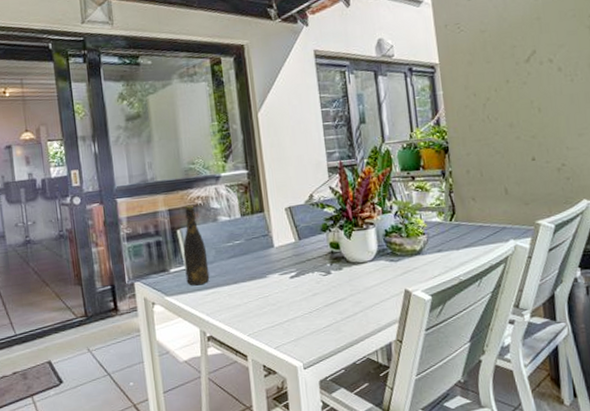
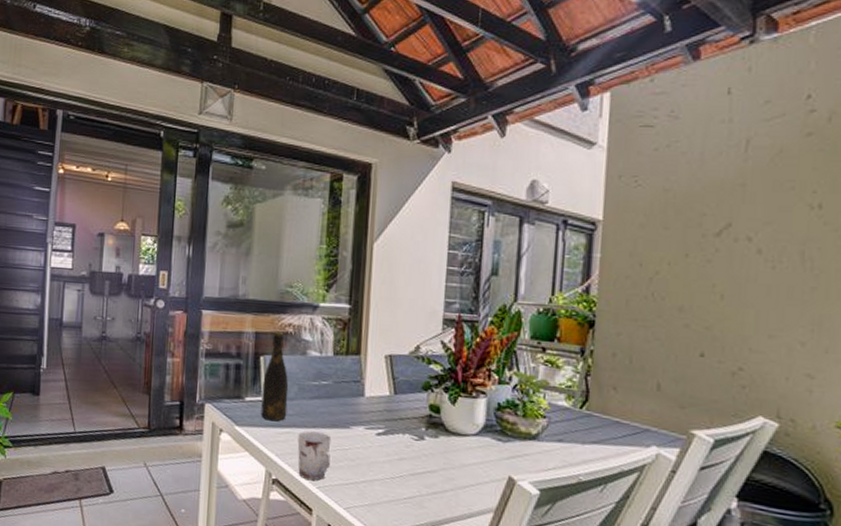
cup: none [223,286,255,331] -> present [297,431,332,481]

